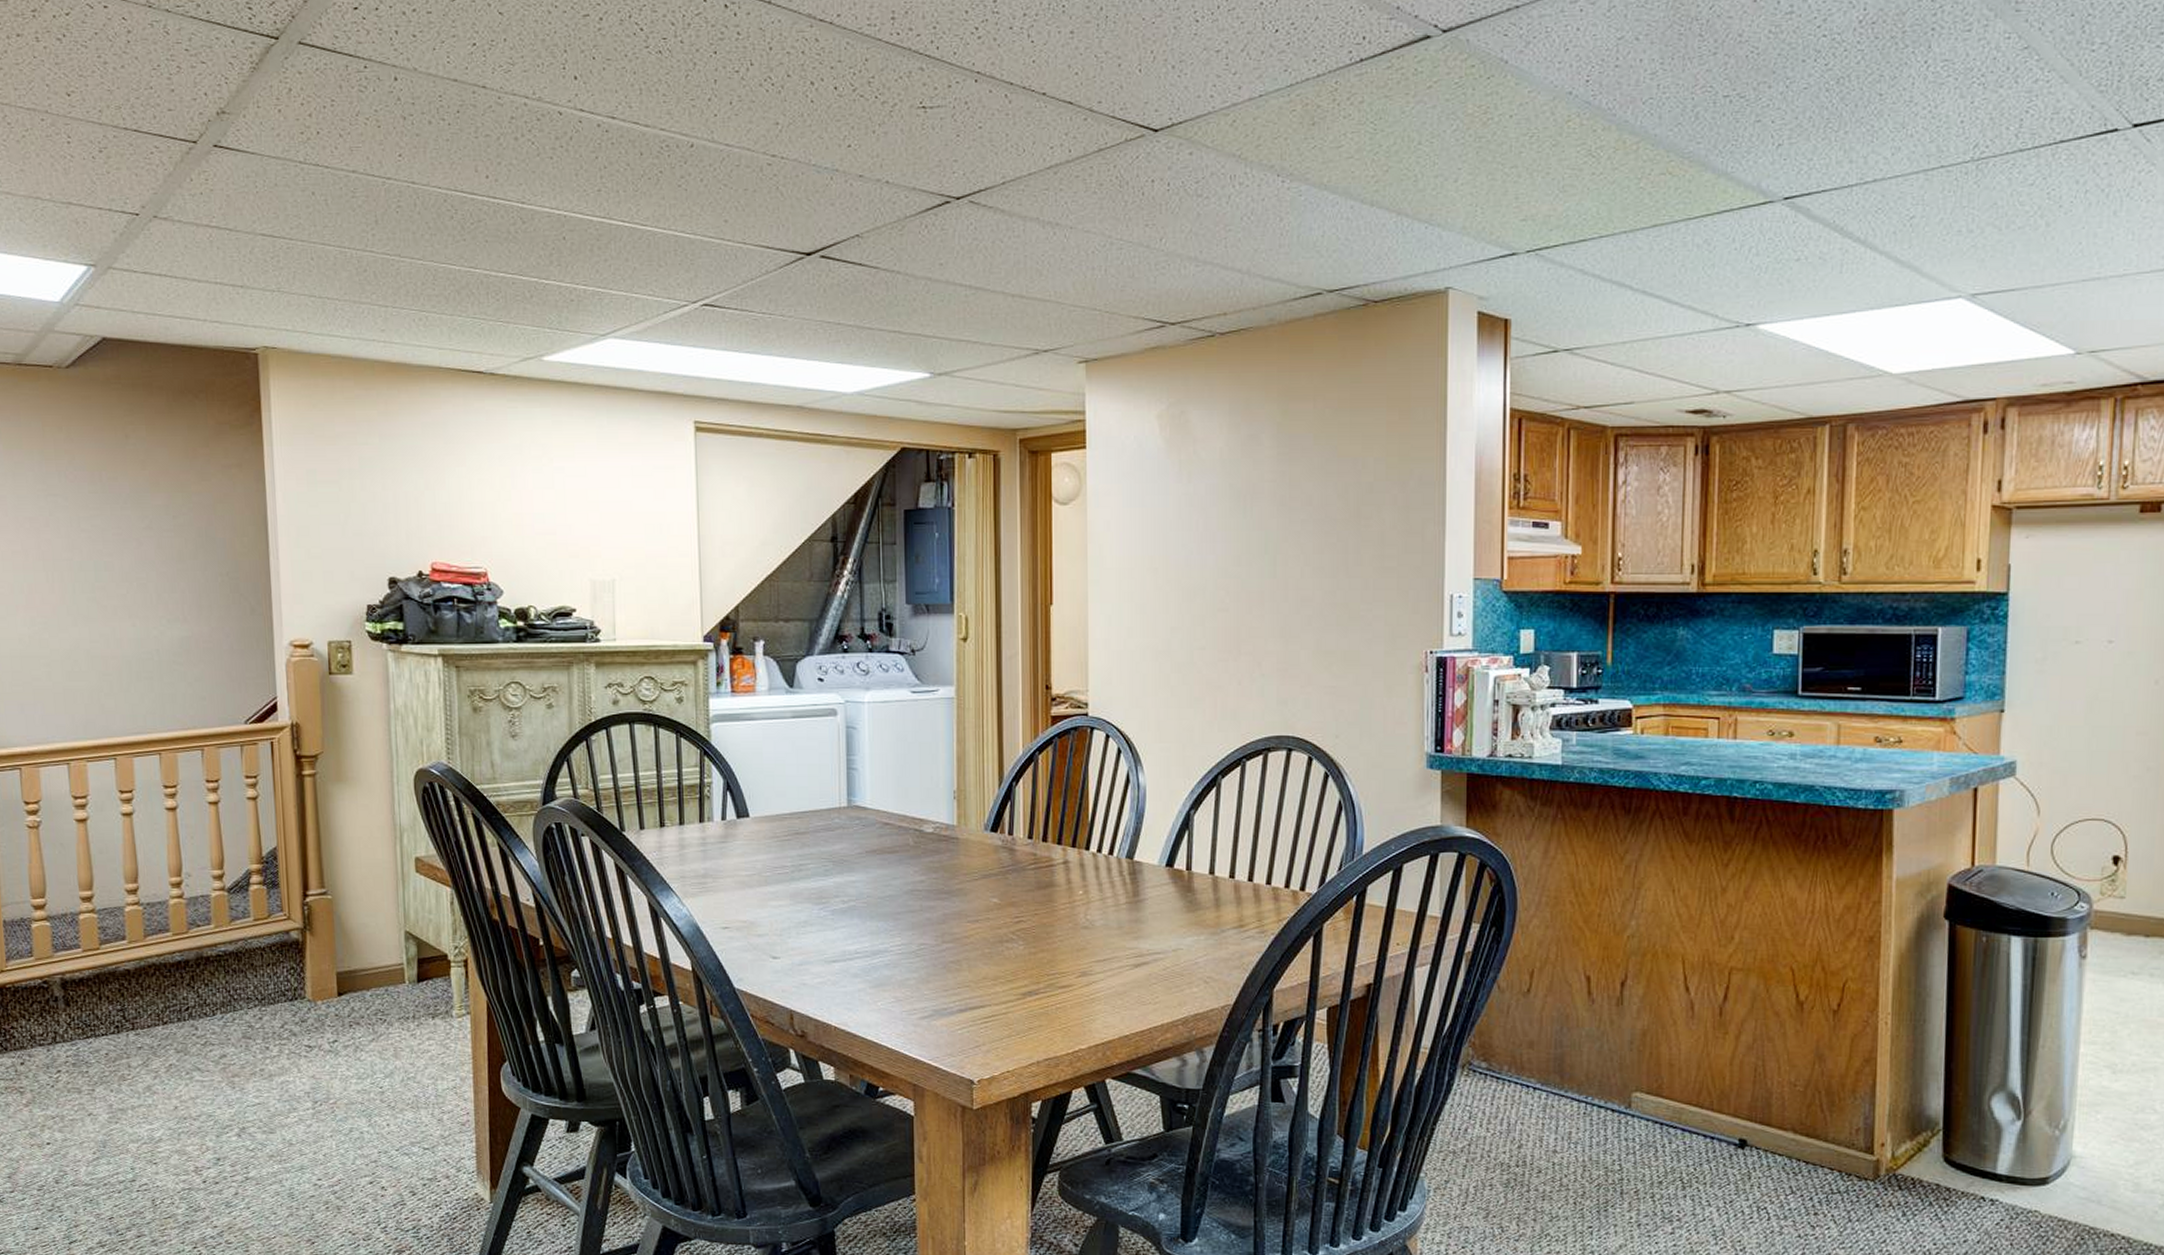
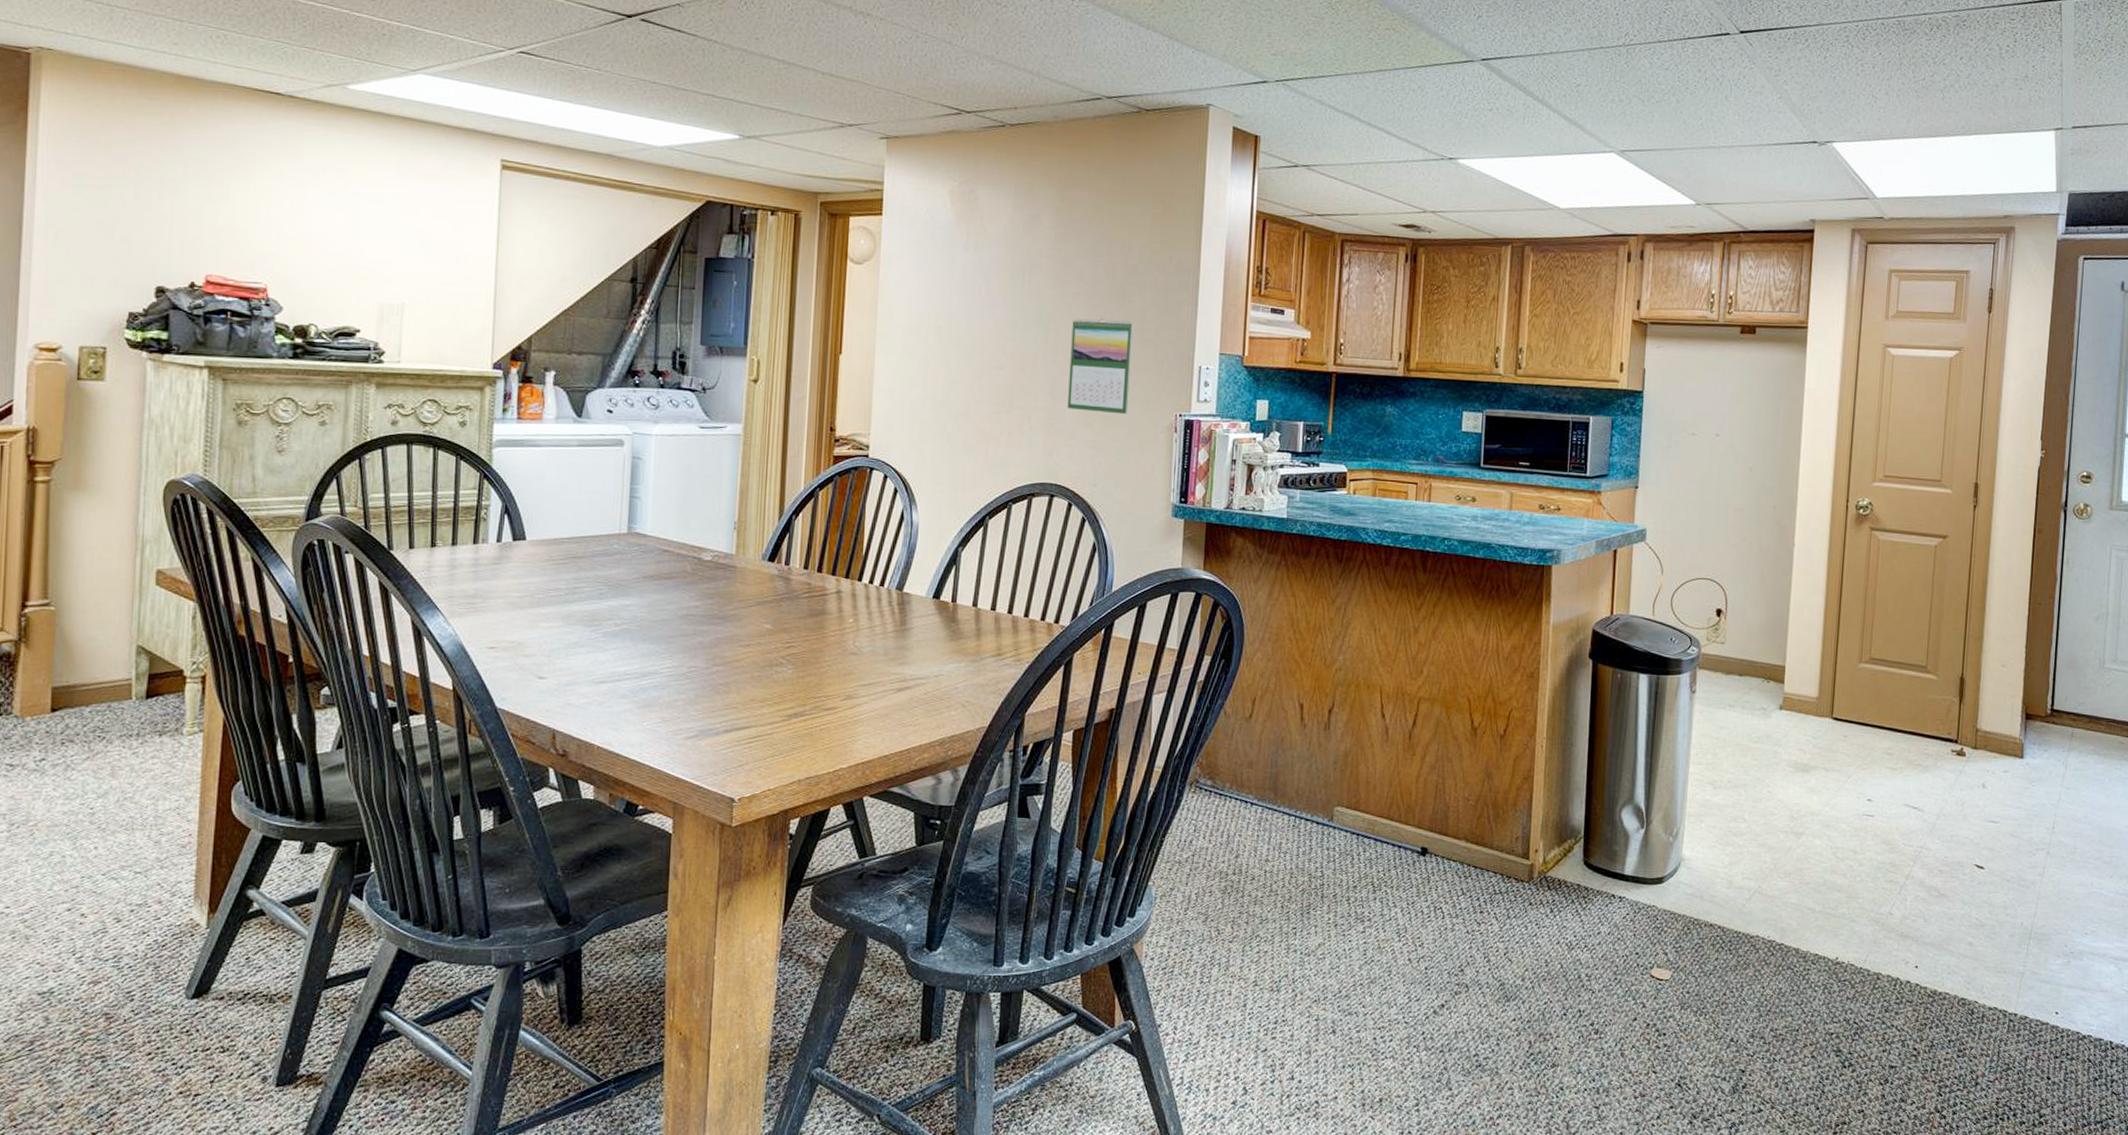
calendar: none [1302,545,1371,655] -> present [1067,317,1133,415]

